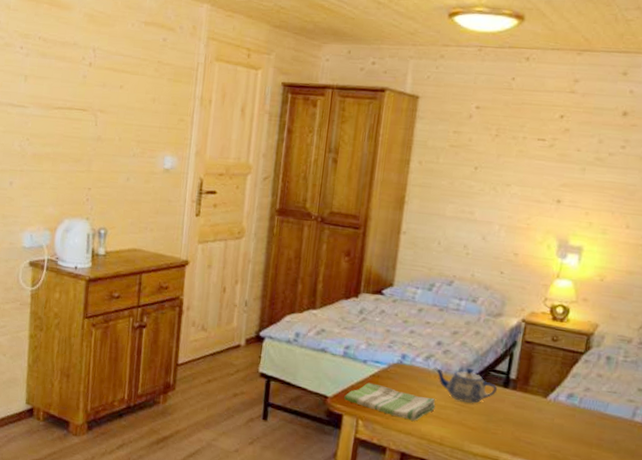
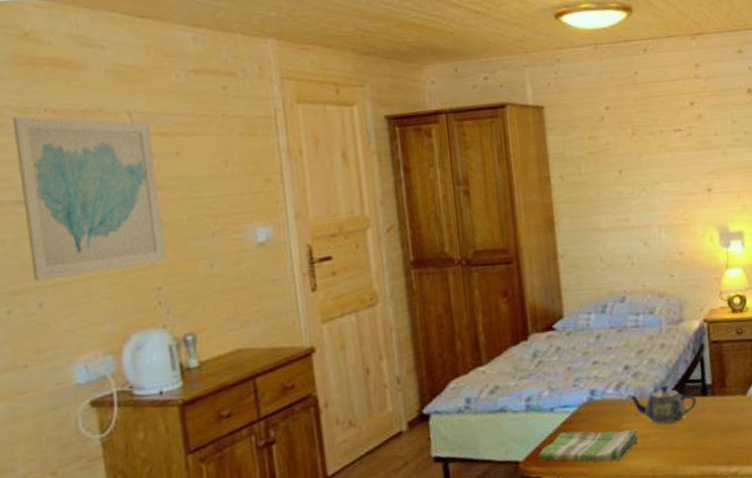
wall art: none [10,40,106,170] -> present [12,116,166,281]

